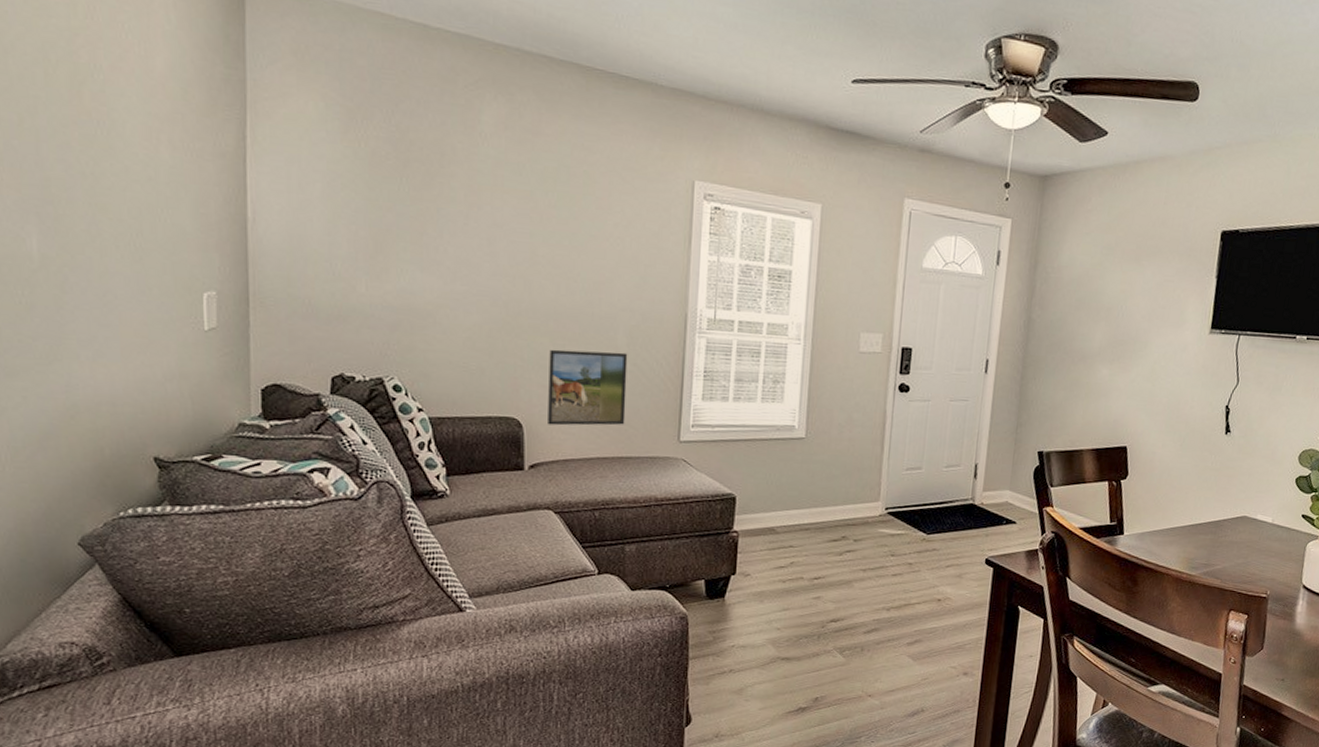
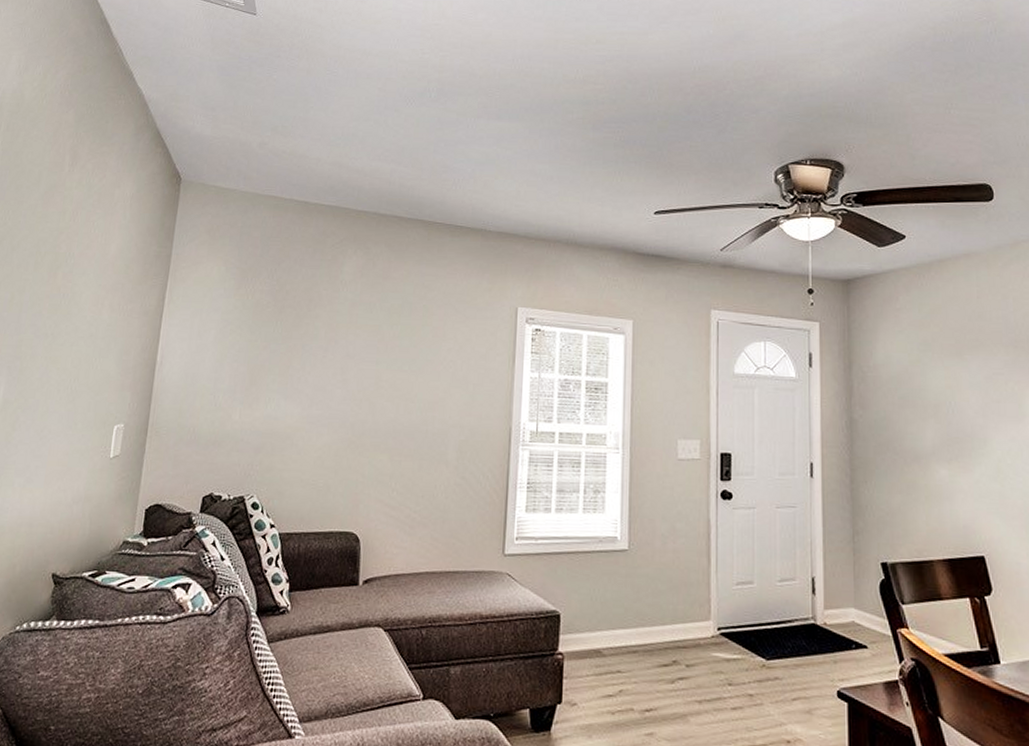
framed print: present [548,349,628,426] -> none [382,465,457,540]

